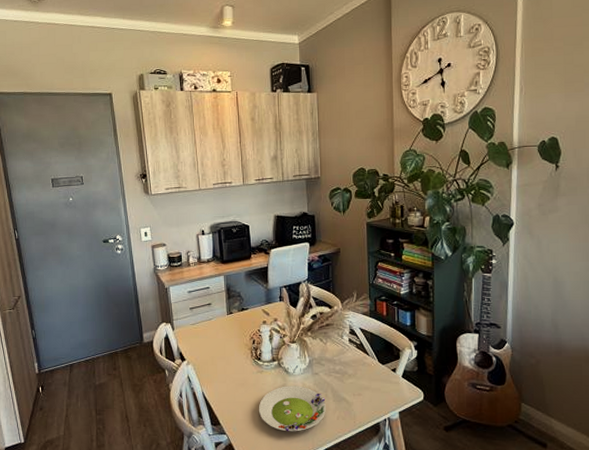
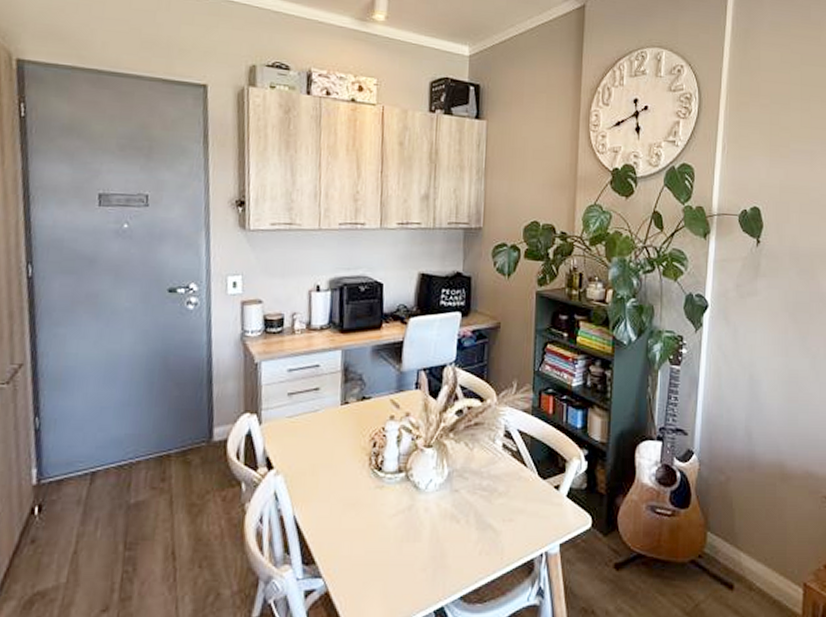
salad plate: present [258,386,326,432] -> none [372,507,466,573]

